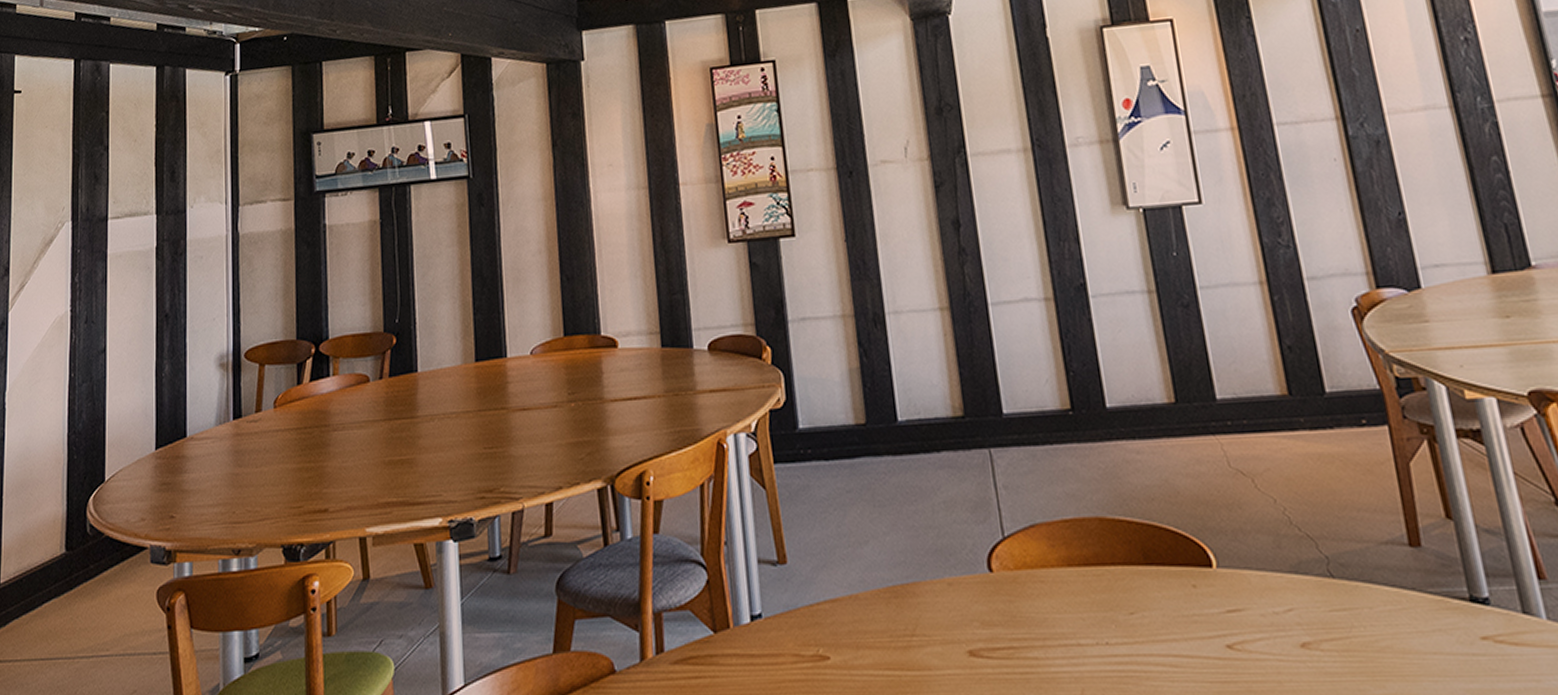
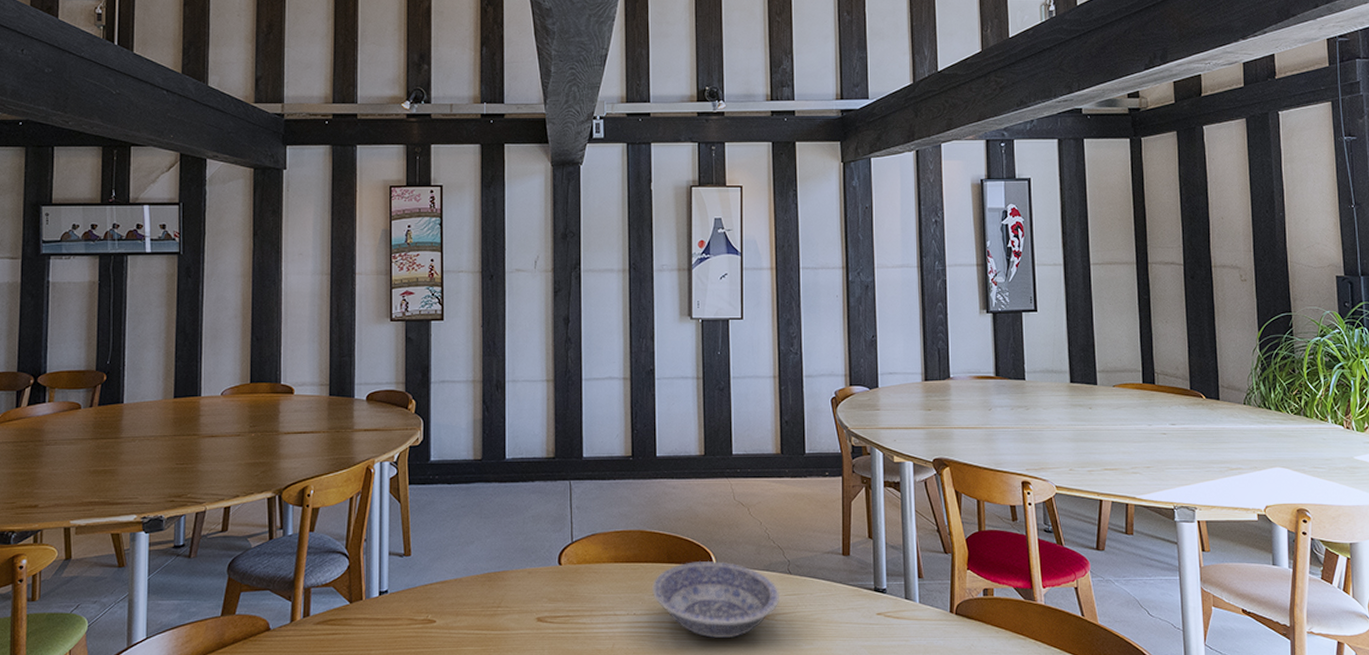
bowl: none [1127,559,1323,679] -> present [652,560,779,638]

